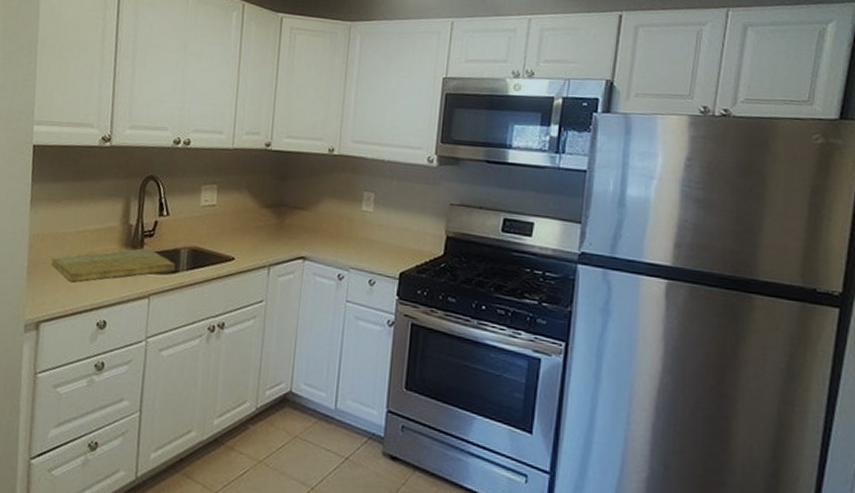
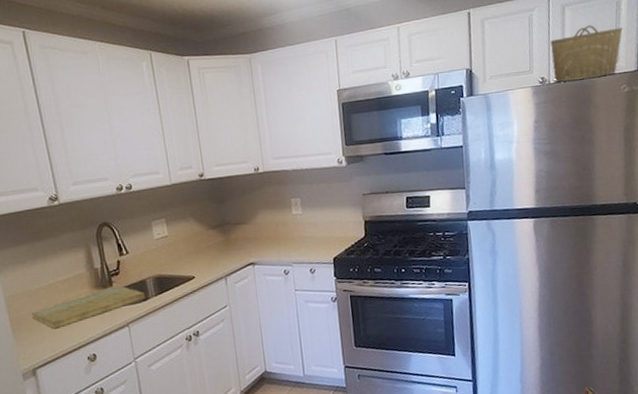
basket: none [722,53,825,120] -> present [550,25,623,82]

